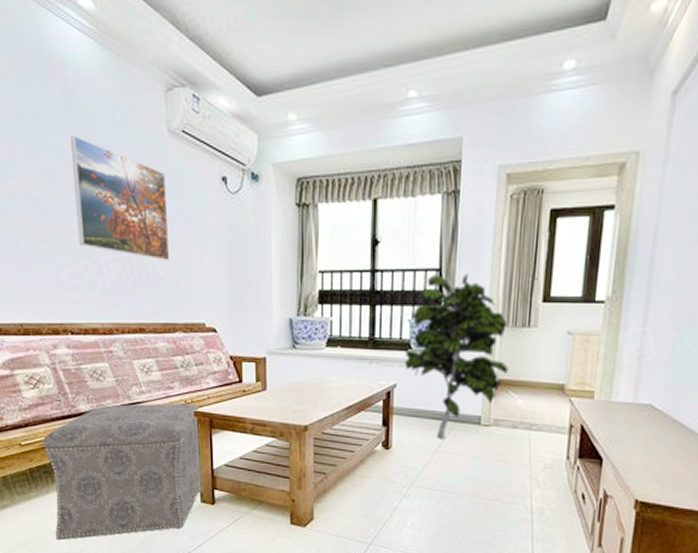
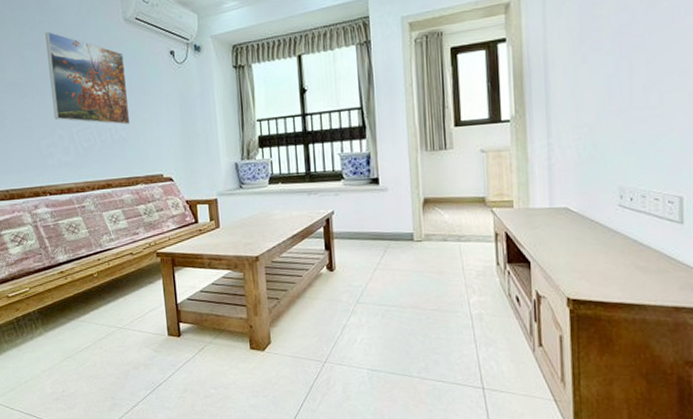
ottoman: present [42,403,203,540] -> none [27,246,169,382]
indoor plant: present [405,273,509,439] -> none [339,109,433,257]

